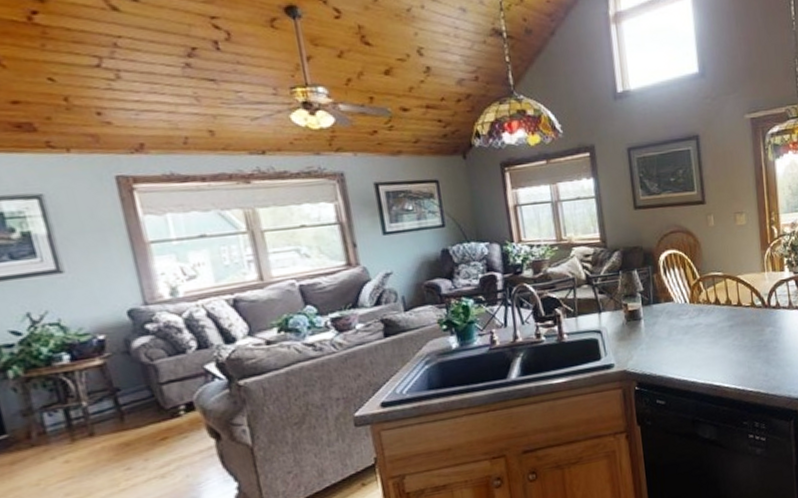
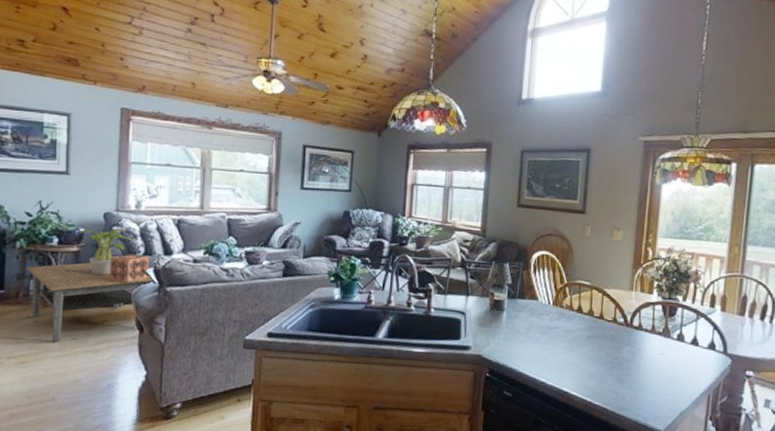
coffee table: none [34,371,219,481] -> present [28,262,154,344]
potted plant: none [97,324,180,387] -> present [78,228,135,275]
decorative box: none [151,349,211,389] -> present [109,254,150,283]

